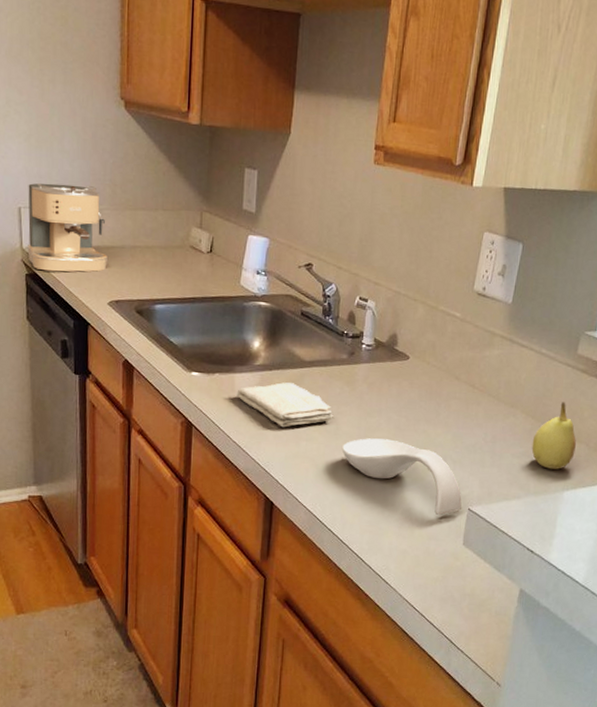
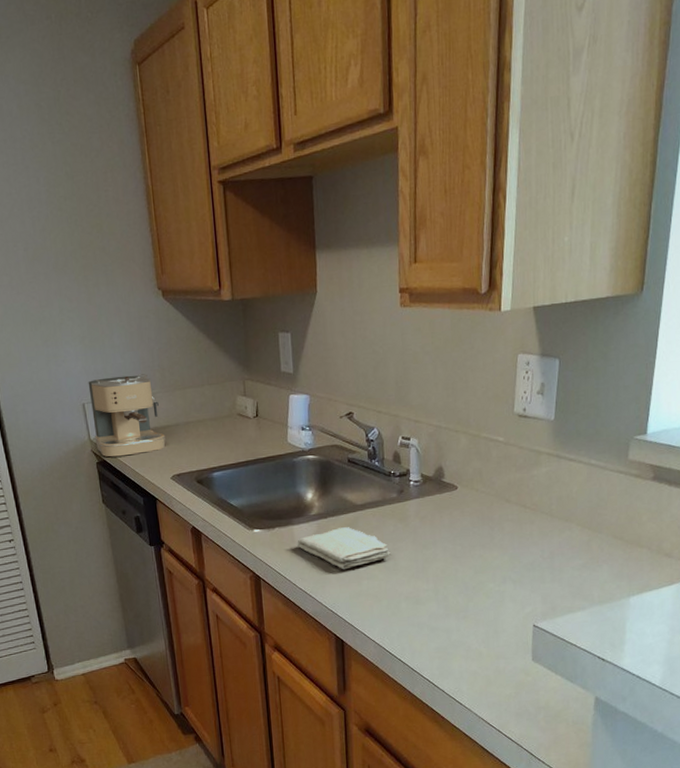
spoon rest: present [341,438,462,515] -> none [402,568,526,634]
fruit: present [531,402,576,469] -> none [591,509,637,577]

